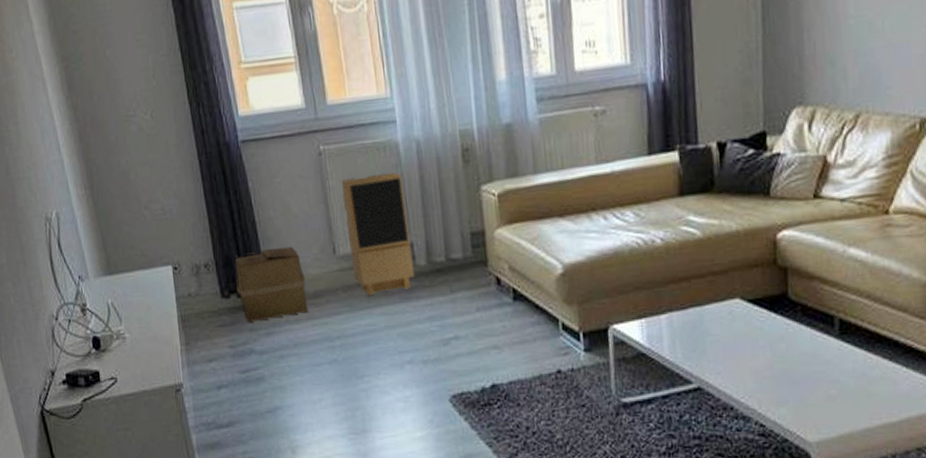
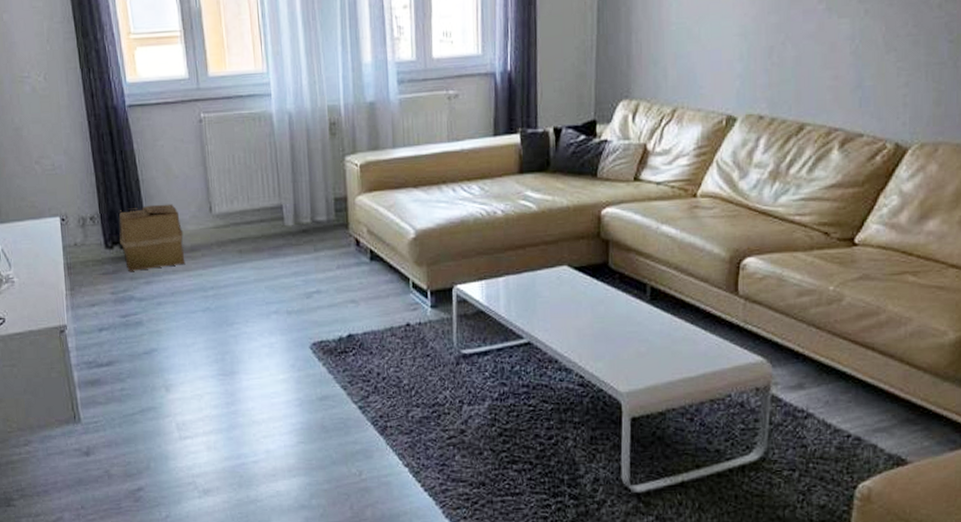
speaker: present [341,172,415,295] -> none [219,141,283,251]

